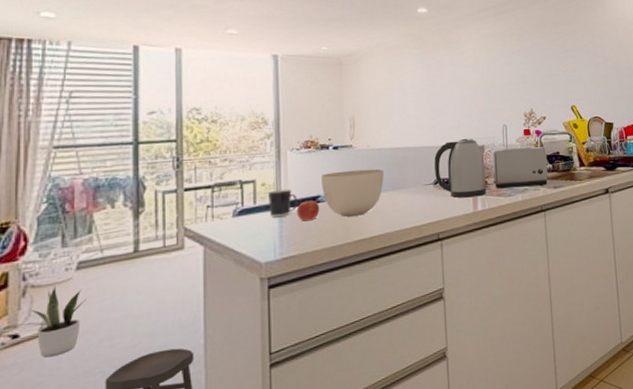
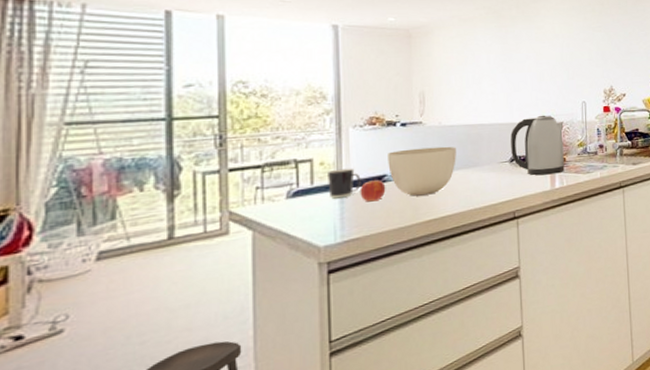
potted plant: present [31,285,87,358] -> none [39,278,110,360]
toaster: present [492,146,549,189] -> none [571,123,628,166]

